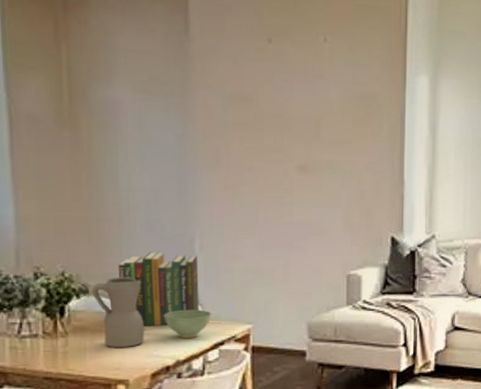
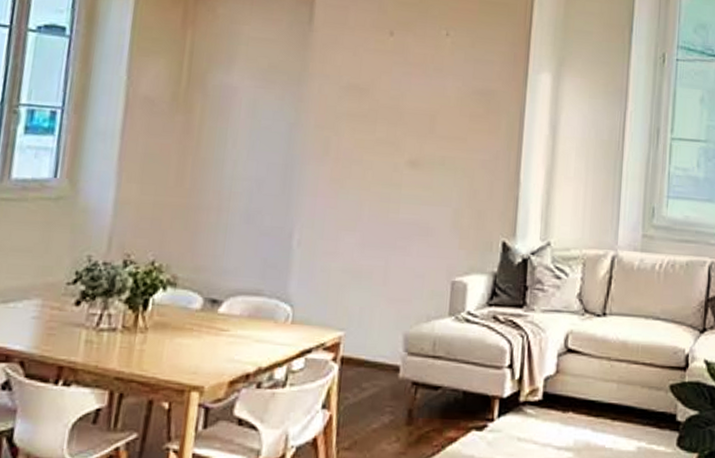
ceramic pitcher: present [91,277,144,348] -> none [179,270,233,350]
books: present [118,252,199,326] -> none [209,244,294,327]
bowl: present [163,309,212,339] -> none [250,310,302,344]

